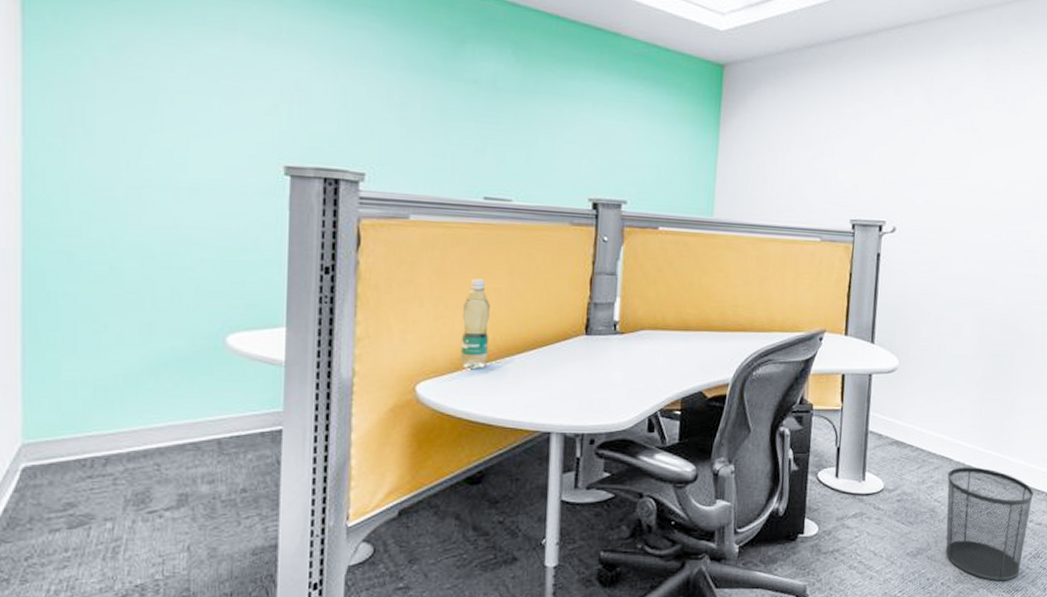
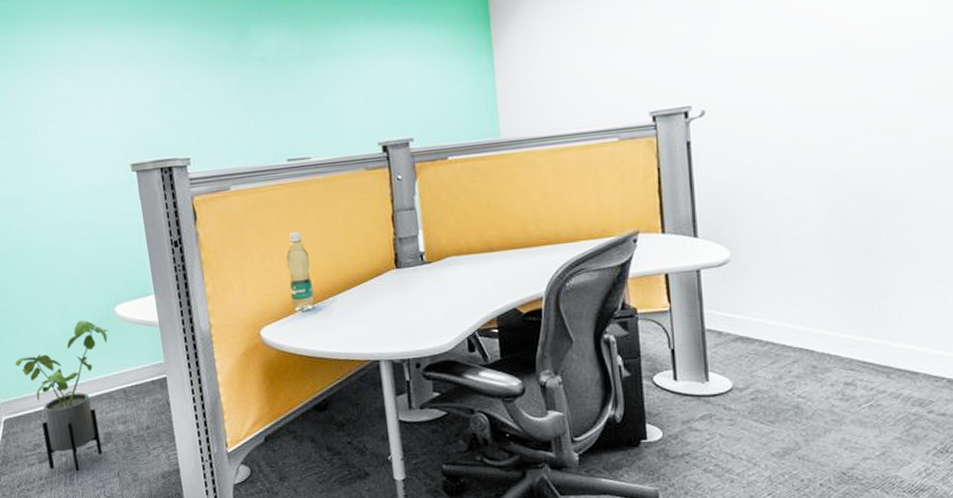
house plant: none [57,347,212,543] -> present [14,320,109,472]
waste bin: present [945,467,1034,581] -> none [810,356,929,481]

